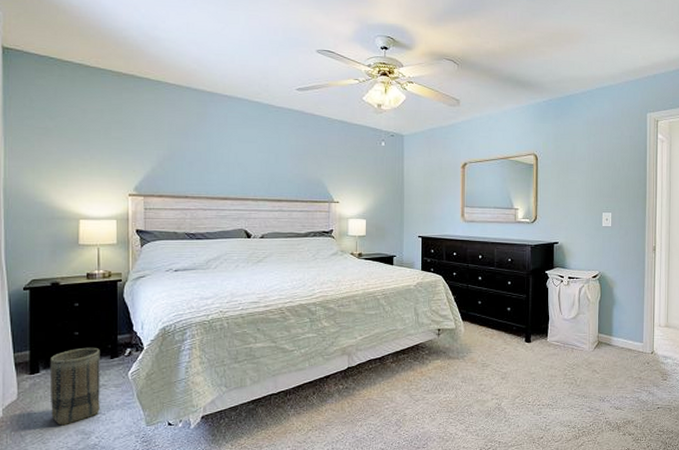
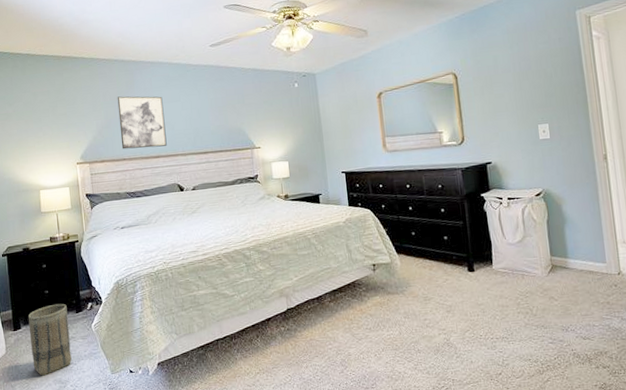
wall art: none [184,128,238,188] -> present [117,96,167,150]

